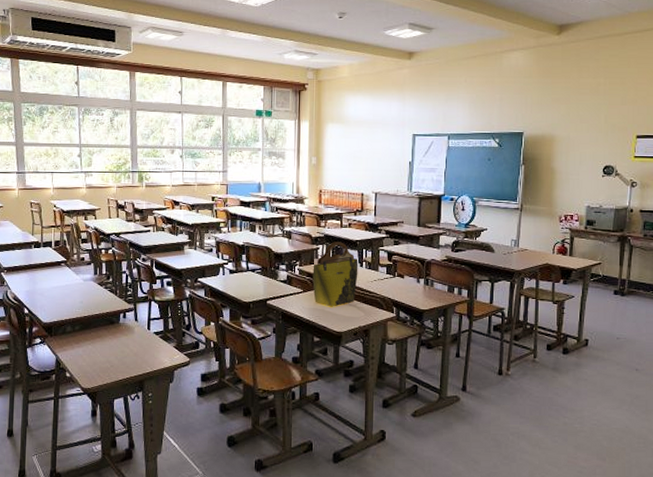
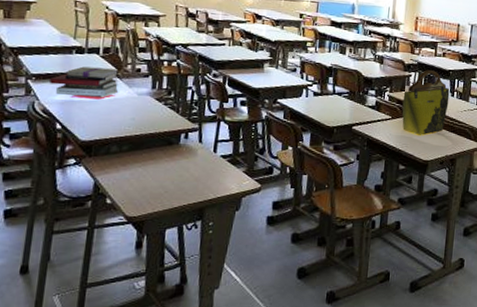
books: none [17,258,69,285] -> present [50,66,119,98]

